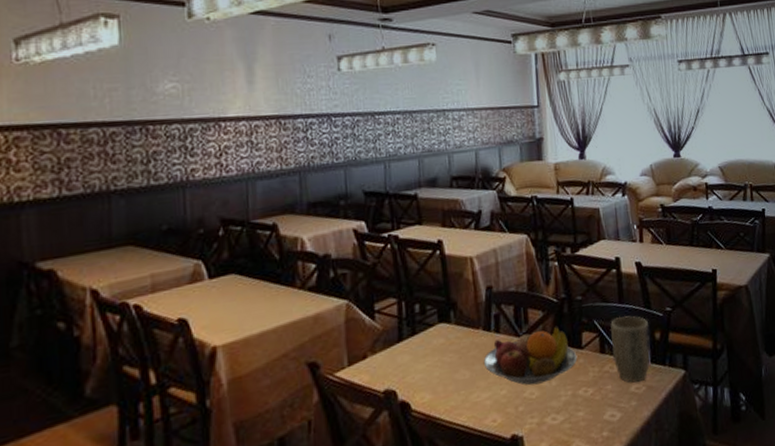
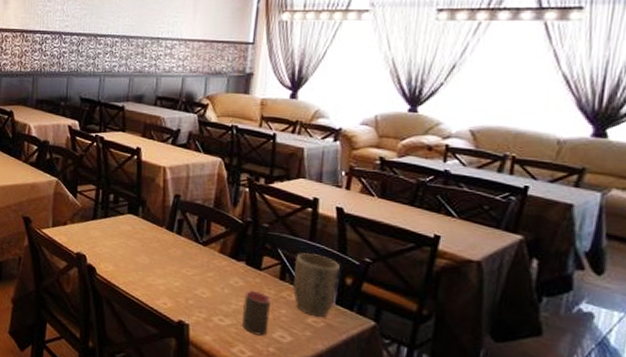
fruit bowl: present [483,325,578,385] -> none [162,239,255,288]
cup: none [571,373,599,423] -> present [242,290,271,336]

